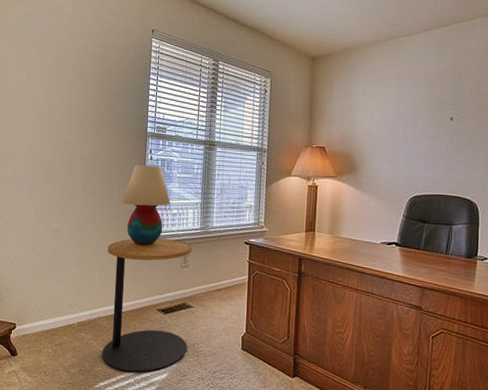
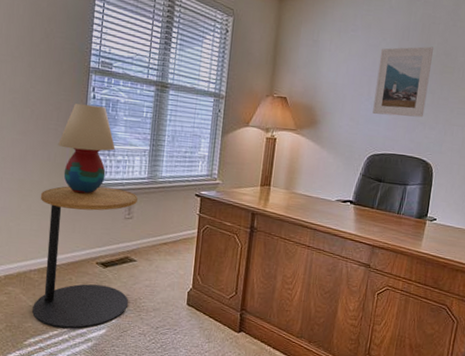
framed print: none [410,89,466,158] -> present [372,46,433,118]

